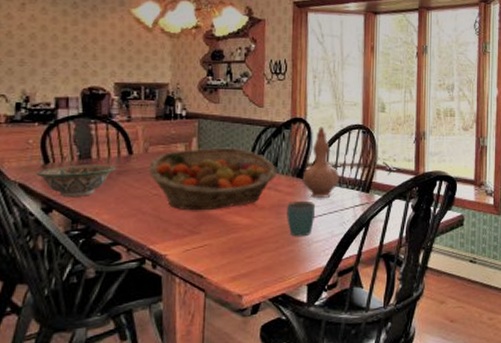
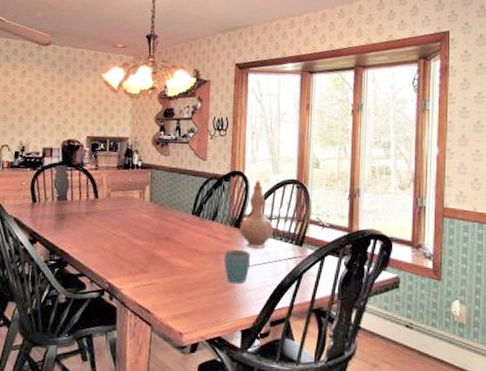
decorative bowl: present [35,164,117,198] -> none [26,205,85,233]
fruit basket: present [149,147,276,211] -> none [110,195,216,252]

